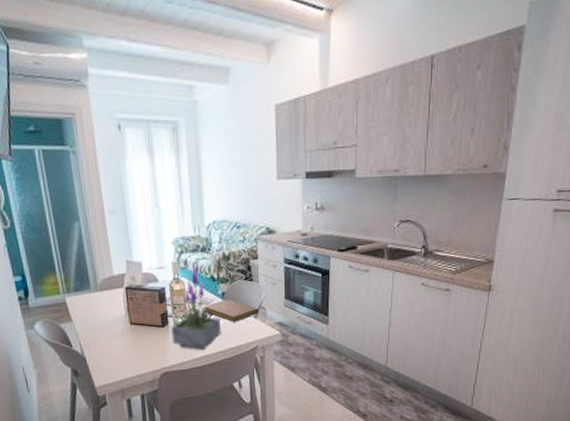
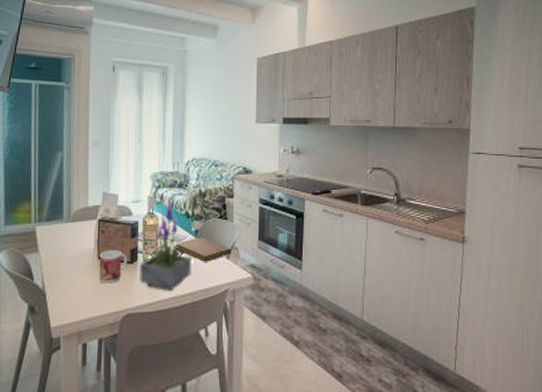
mug: none [131,315,160,346] -> present [99,250,128,283]

